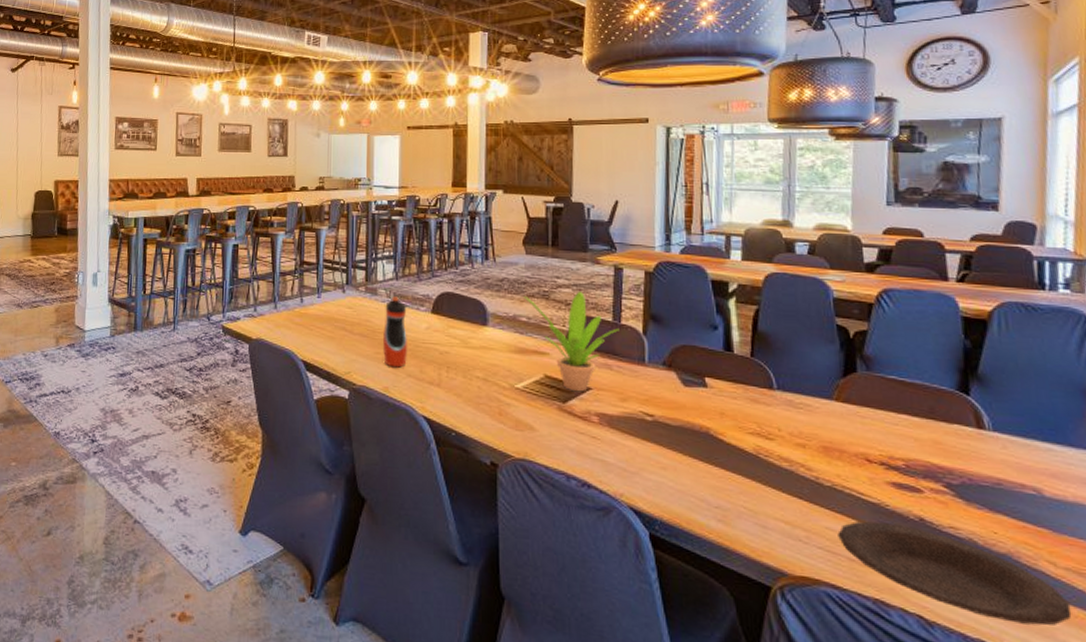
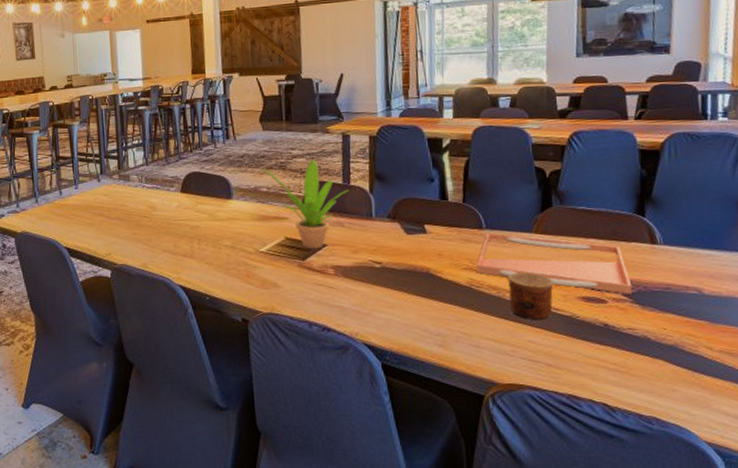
water bottle: present [383,296,408,368] -> none [138,180,162,245]
serving tray: none [765,394,955,486] -> present [476,232,633,294]
cup: none [802,444,858,504] -> present [508,272,554,319]
plate: present [838,520,1072,626] -> none [538,331,724,400]

